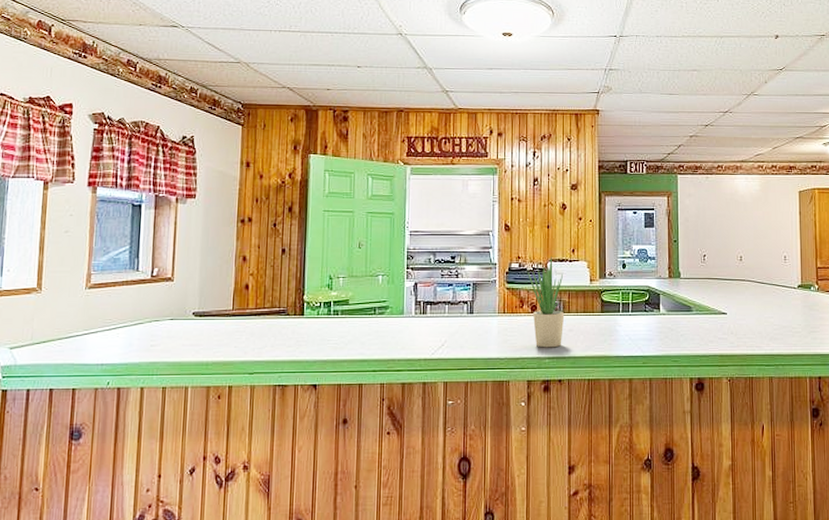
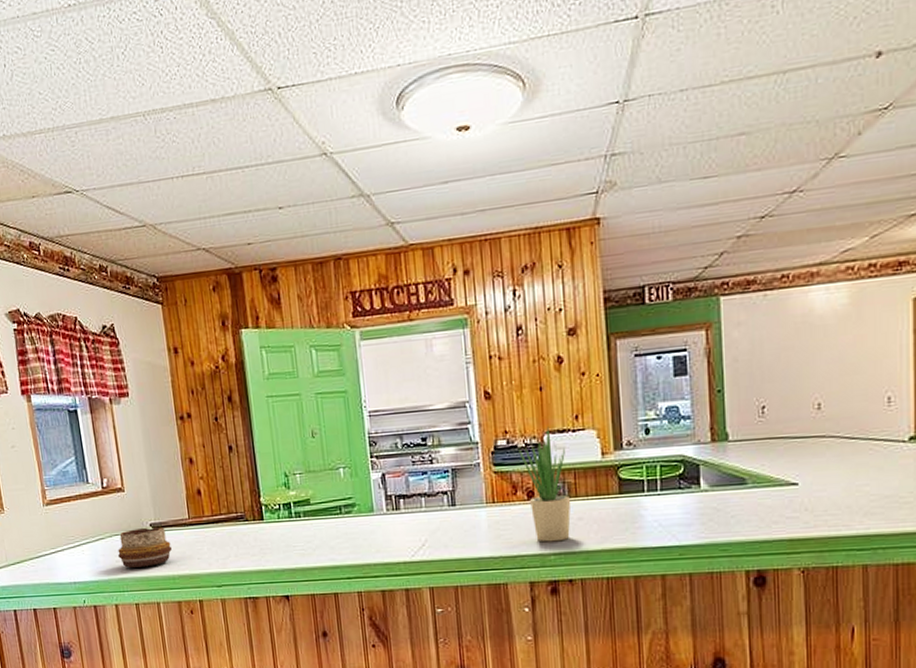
decorative bowl: none [154,315,210,352] -> present [118,526,172,568]

